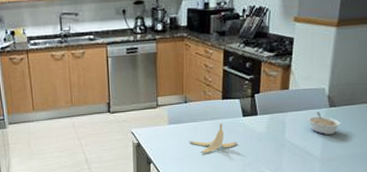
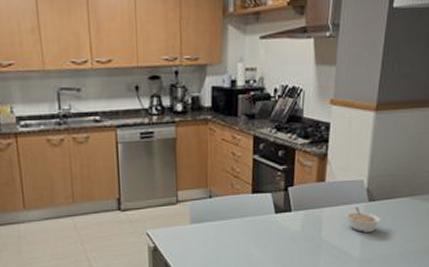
banana peel: present [188,123,238,154] -> none [213,221,270,258]

